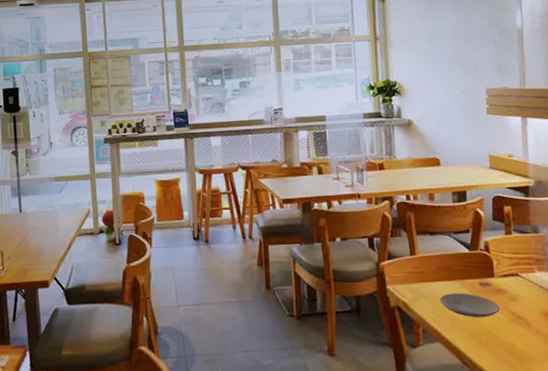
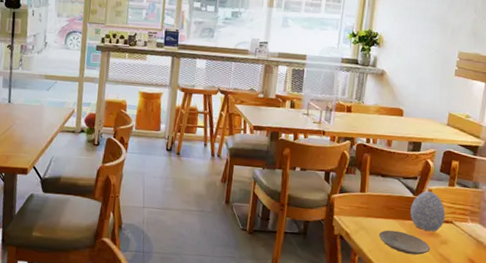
decorative egg: none [469,243,510,289] -> present [410,190,446,232]

